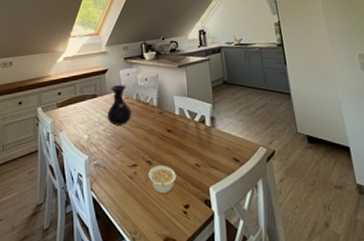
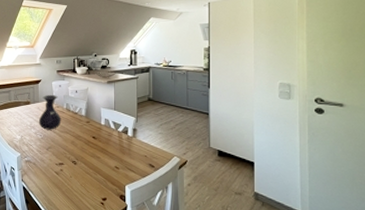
legume: present [148,164,176,194] -> none [72,165,97,189]

